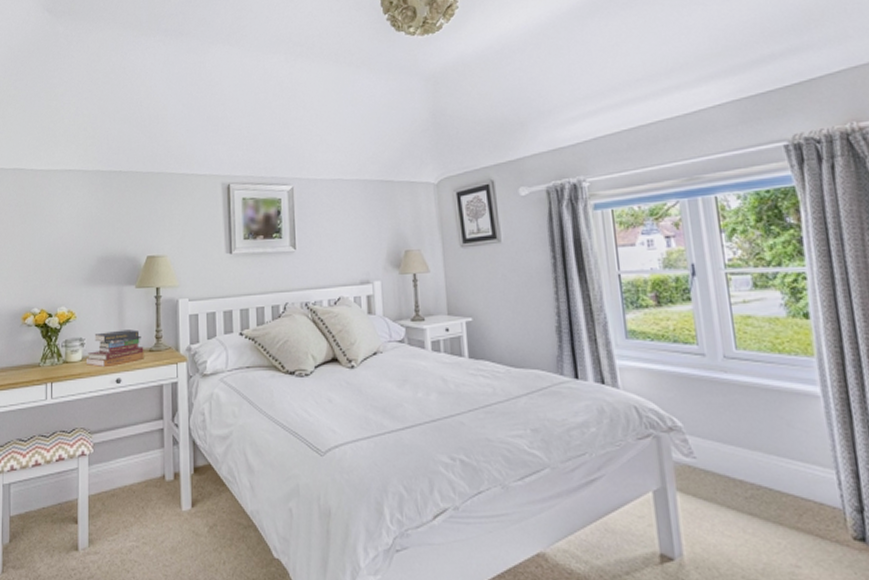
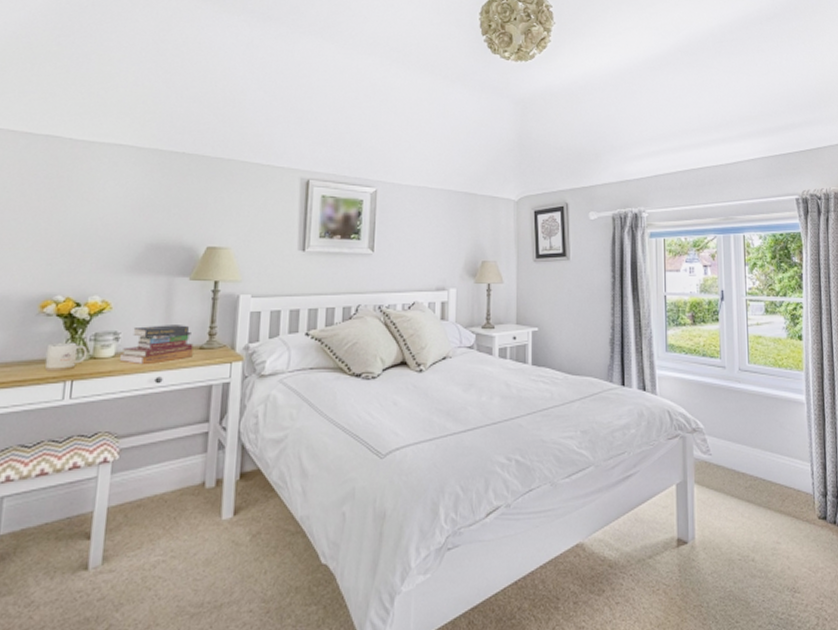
mug: none [30,348,61,376] -> present [44,342,88,372]

